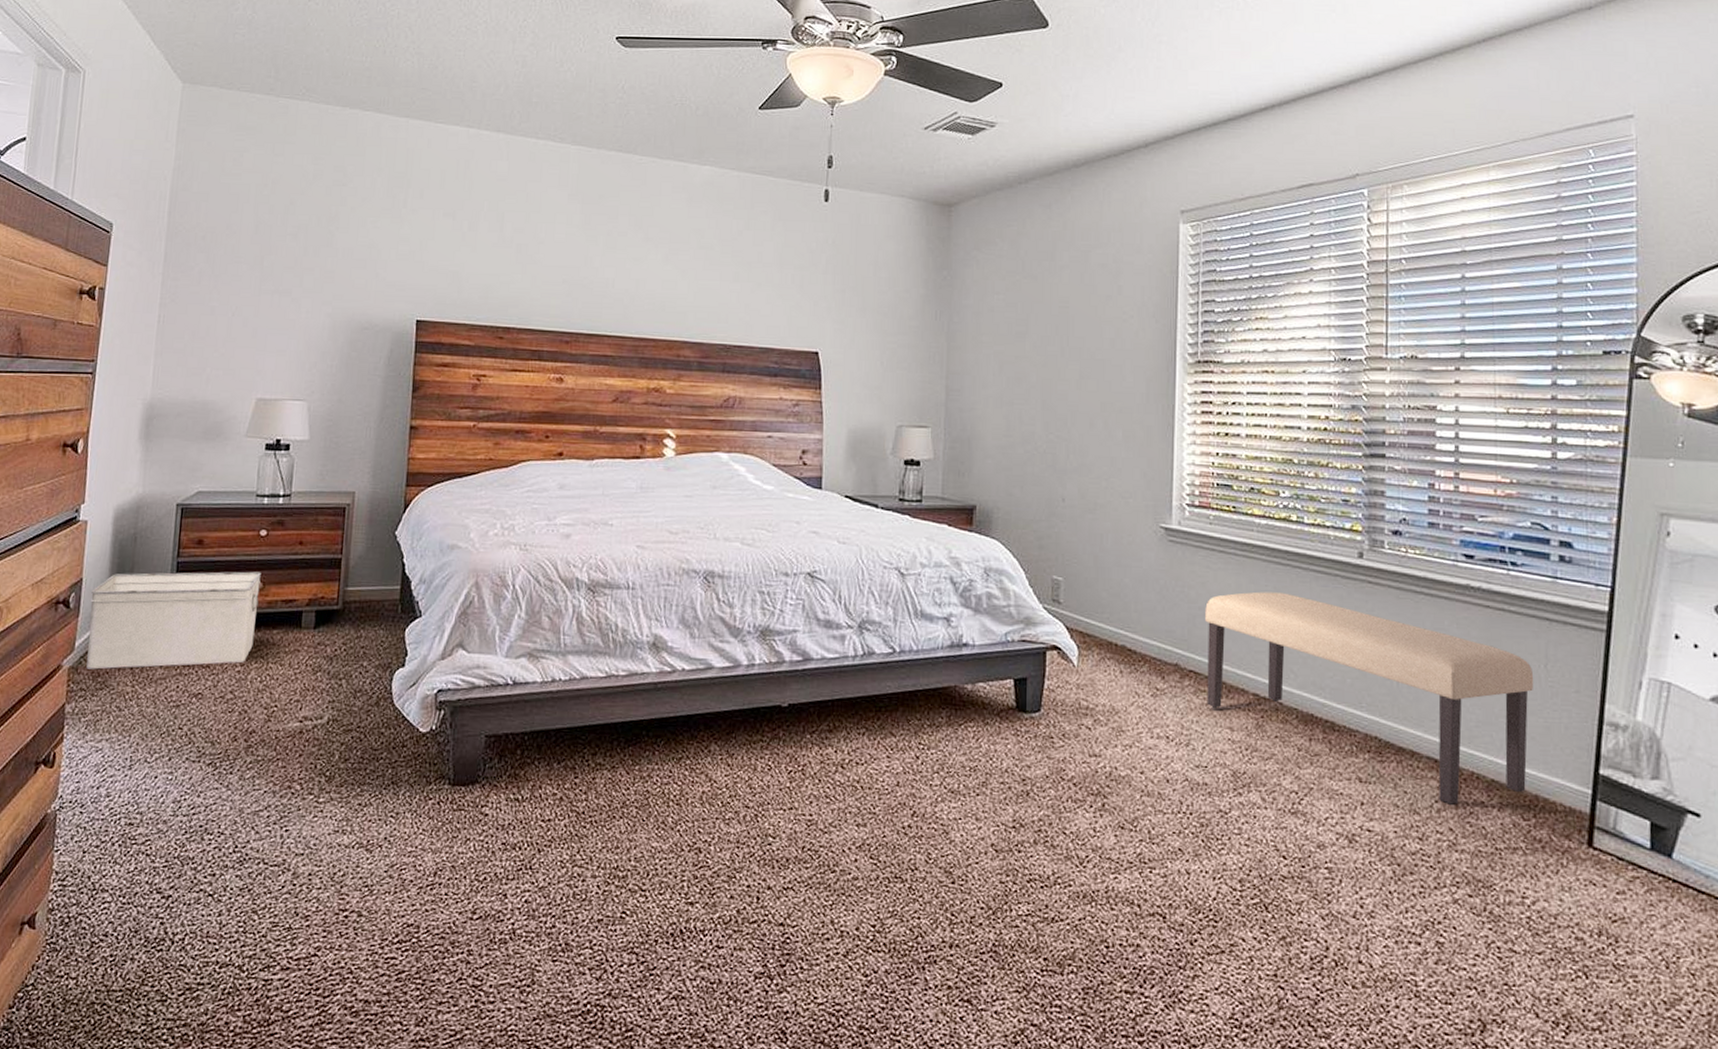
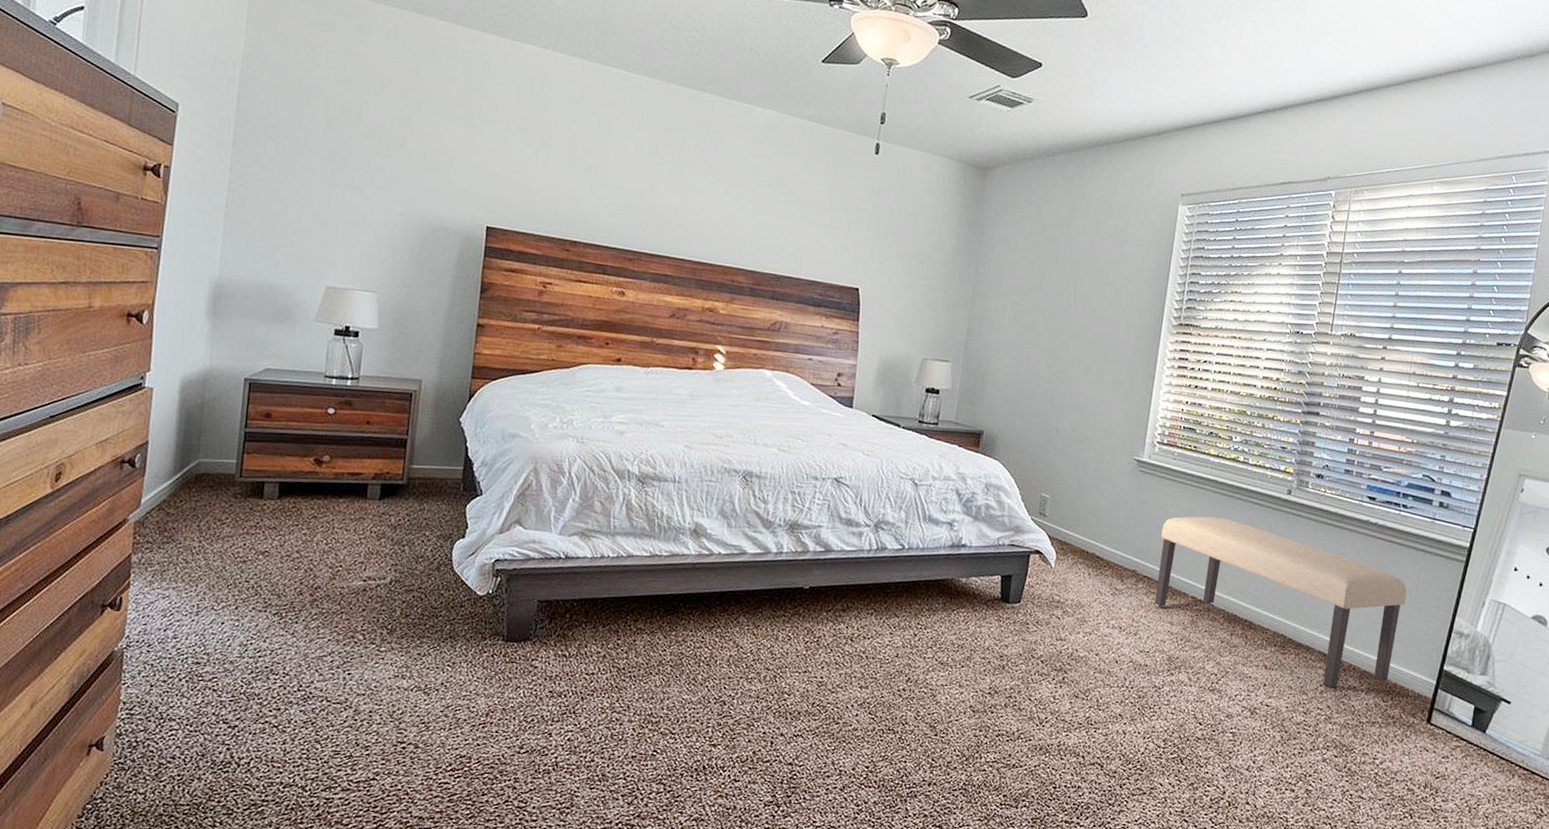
storage bin: present [86,571,261,670] -> none [153,439,329,527]

